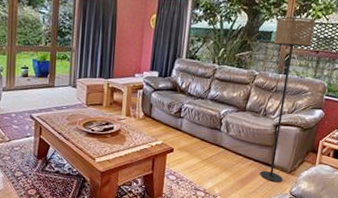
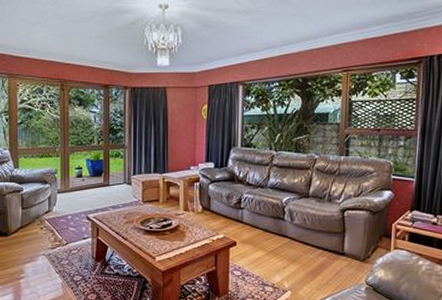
floor lamp: present [259,16,315,182] -> none [331,95,373,271]

